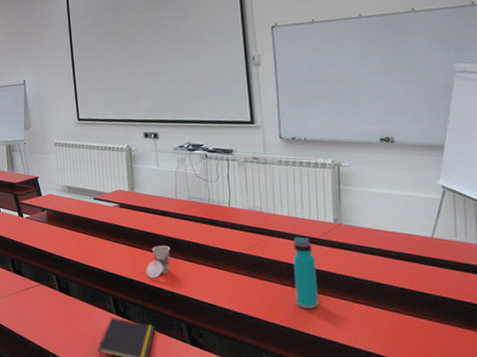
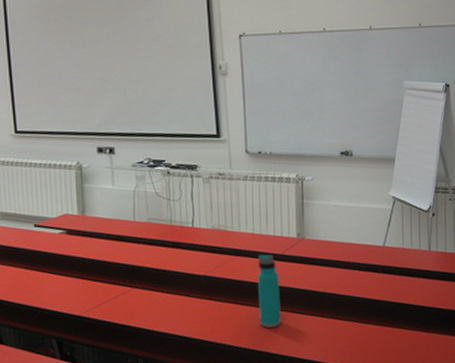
cup: present [146,246,171,278] -> none [97,274,127,313]

